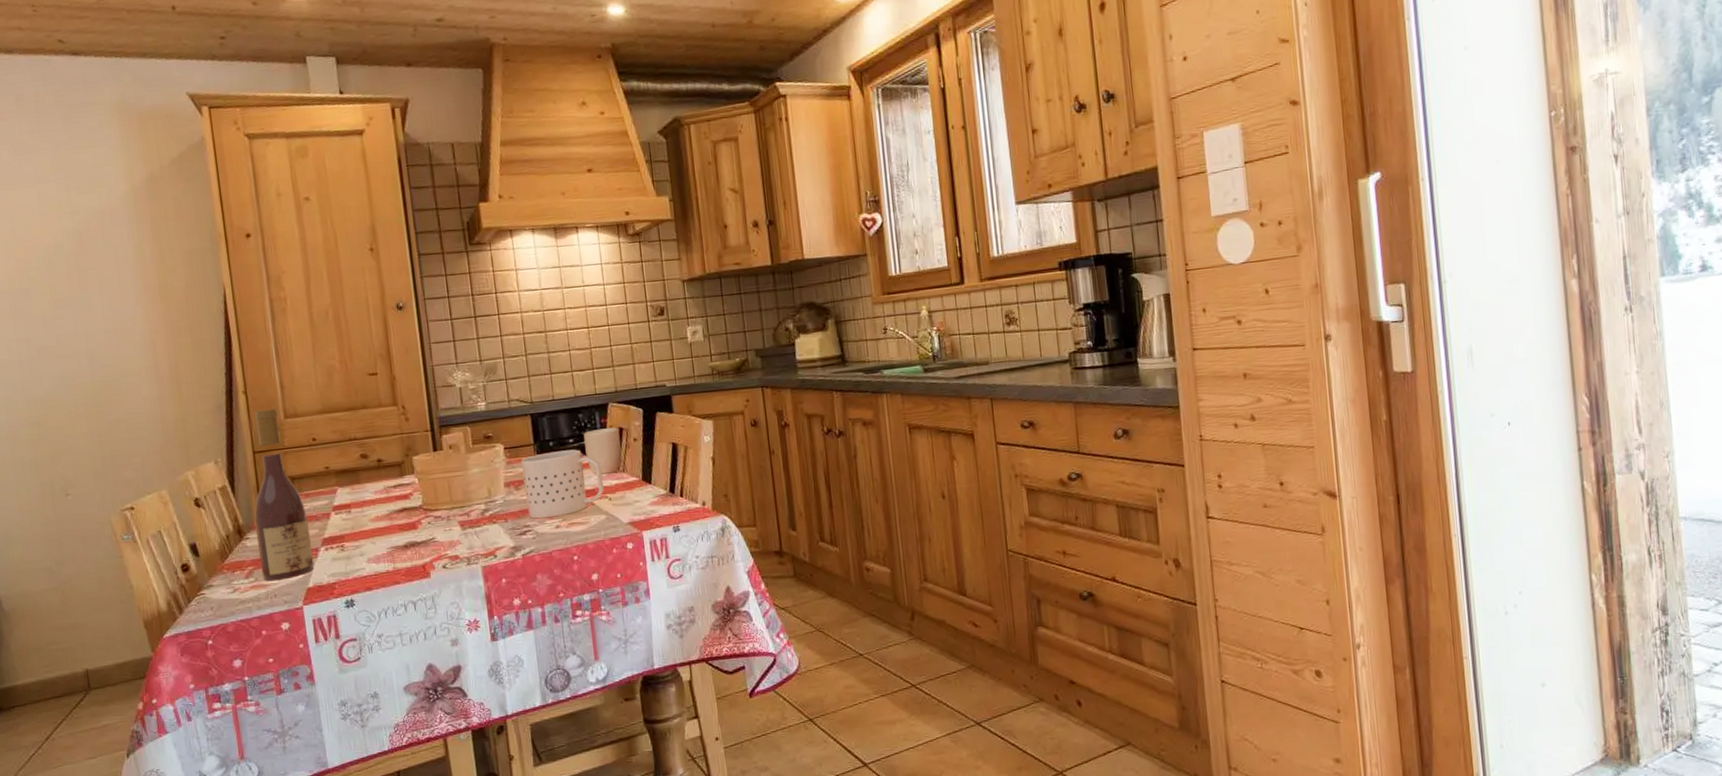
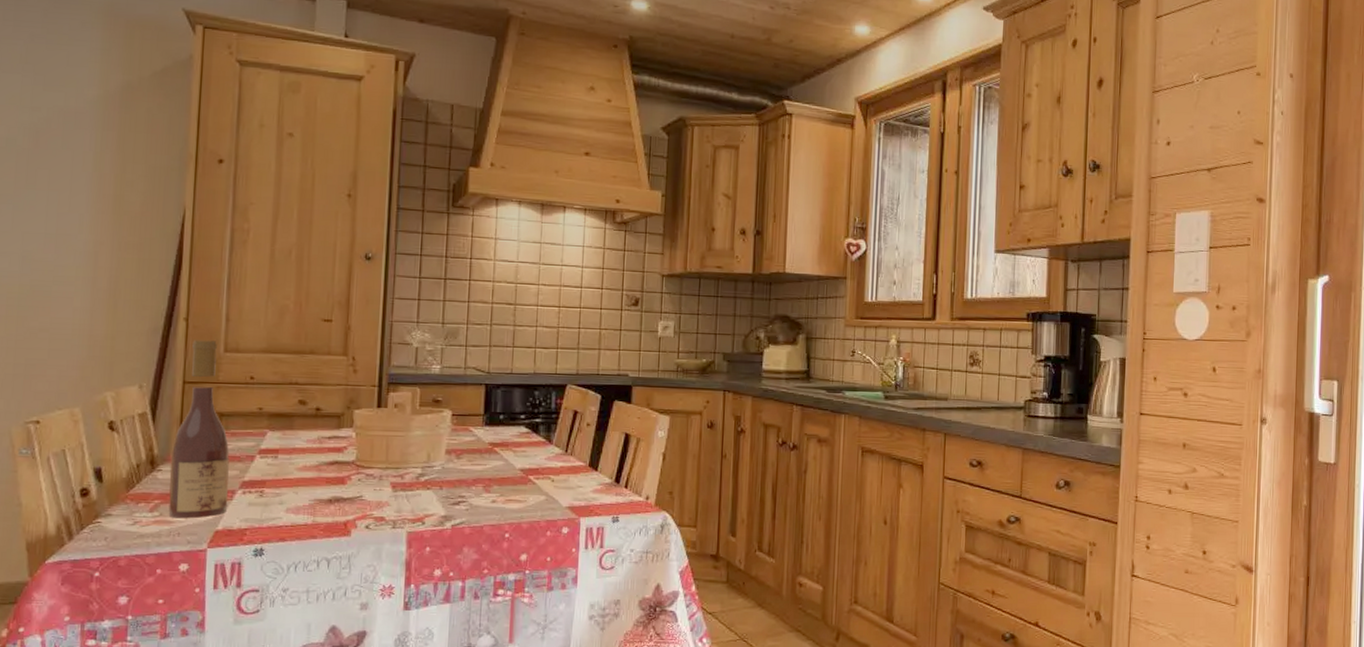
mug: present [521,449,604,519] -> none [465,425,549,492]
cup: present [584,427,622,476] -> none [535,409,574,456]

